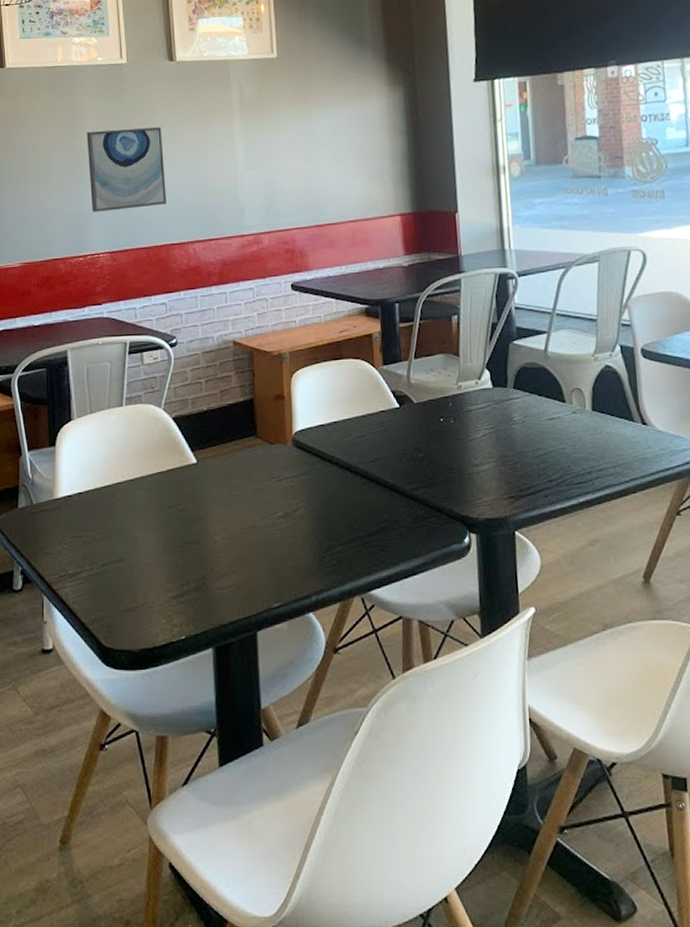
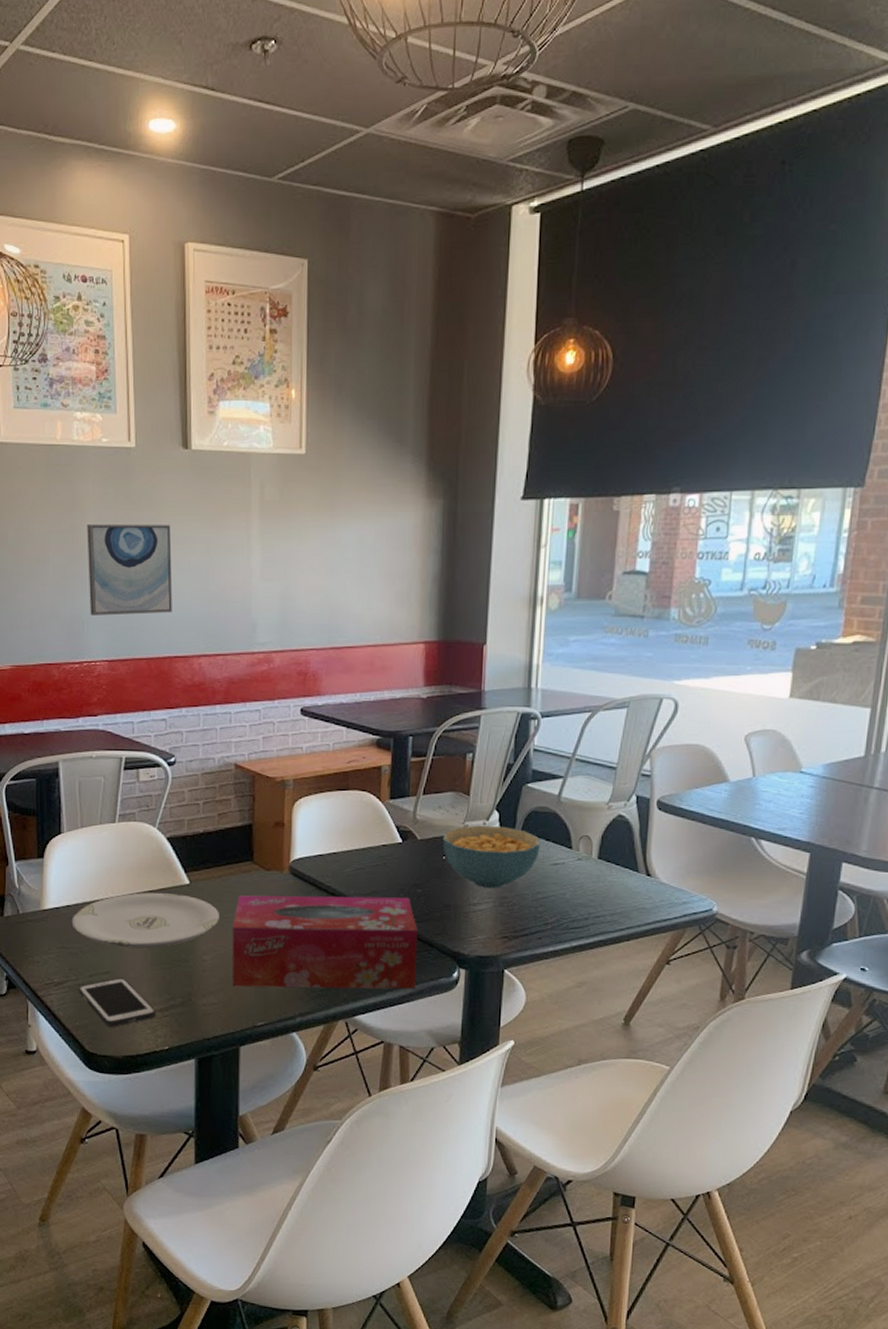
plate: none [84,473,228,533] -> present [71,892,219,949]
cell phone: none [93,564,171,618] -> present [79,977,156,1027]
tissue box: none [241,462,428,567] -> present [232,895,417,989]
cereal bowl: none [438,384,534,448] -> present [442,825,540,888]

